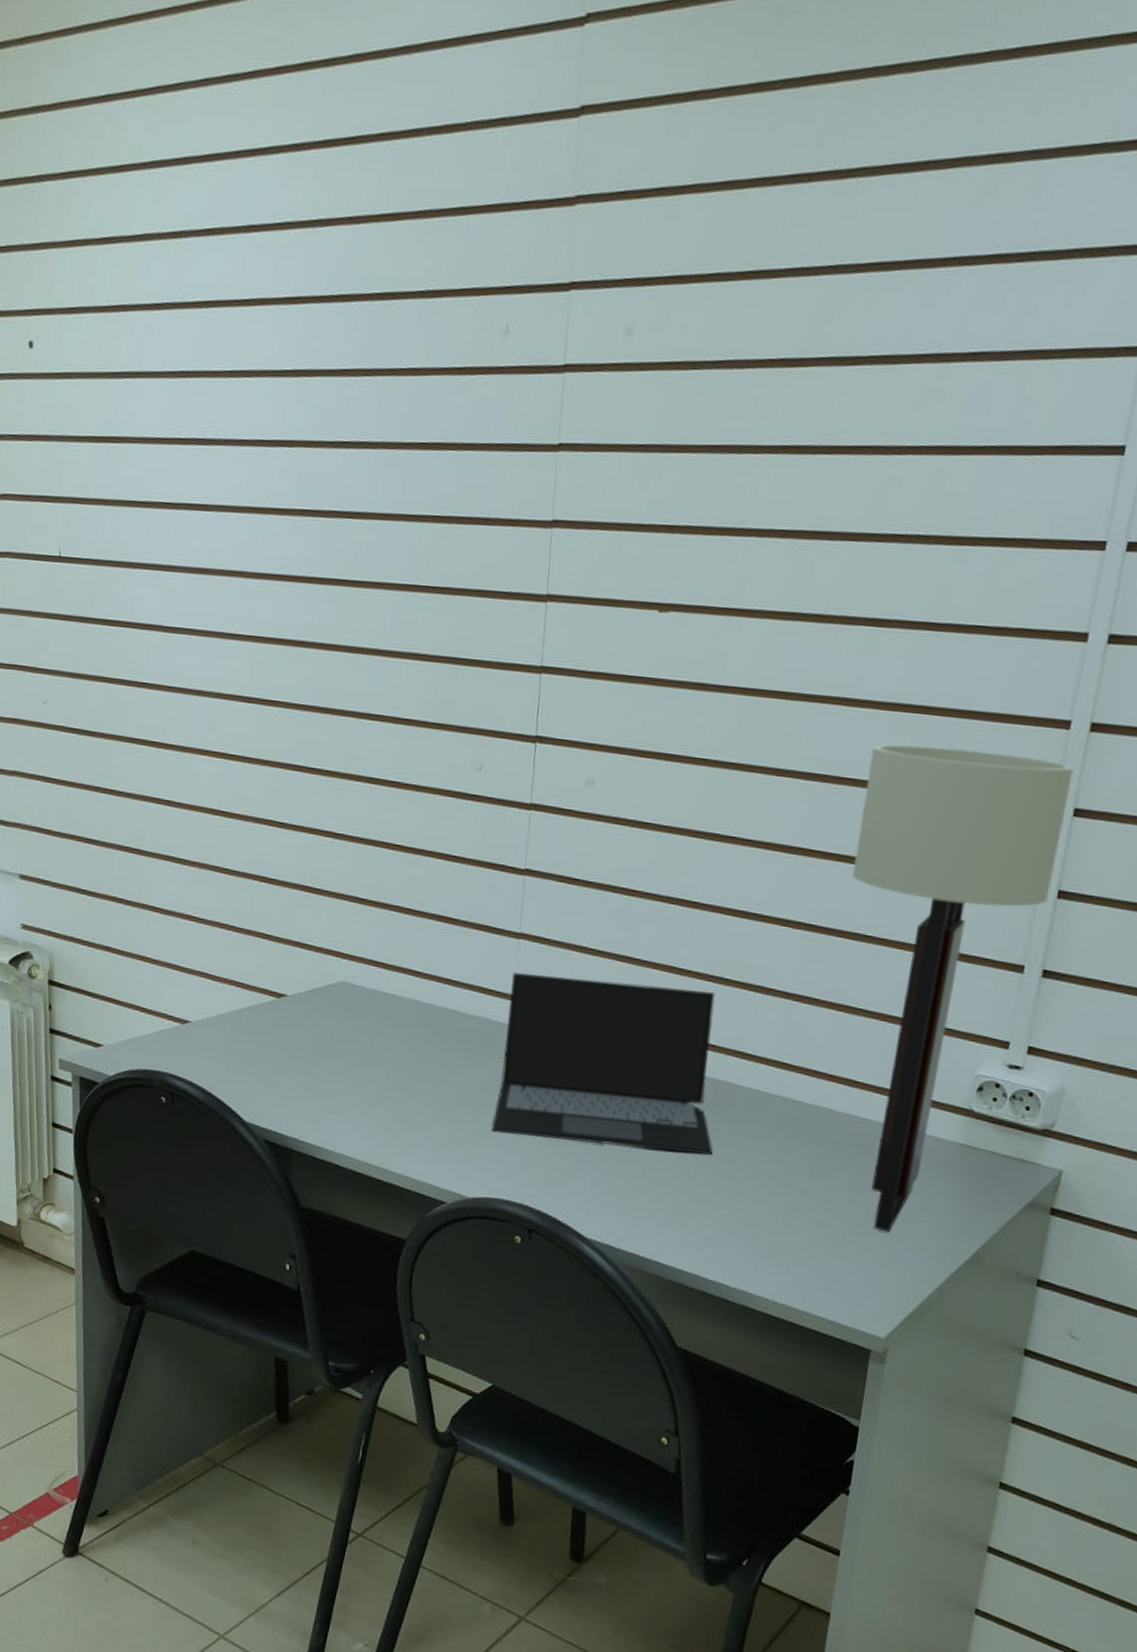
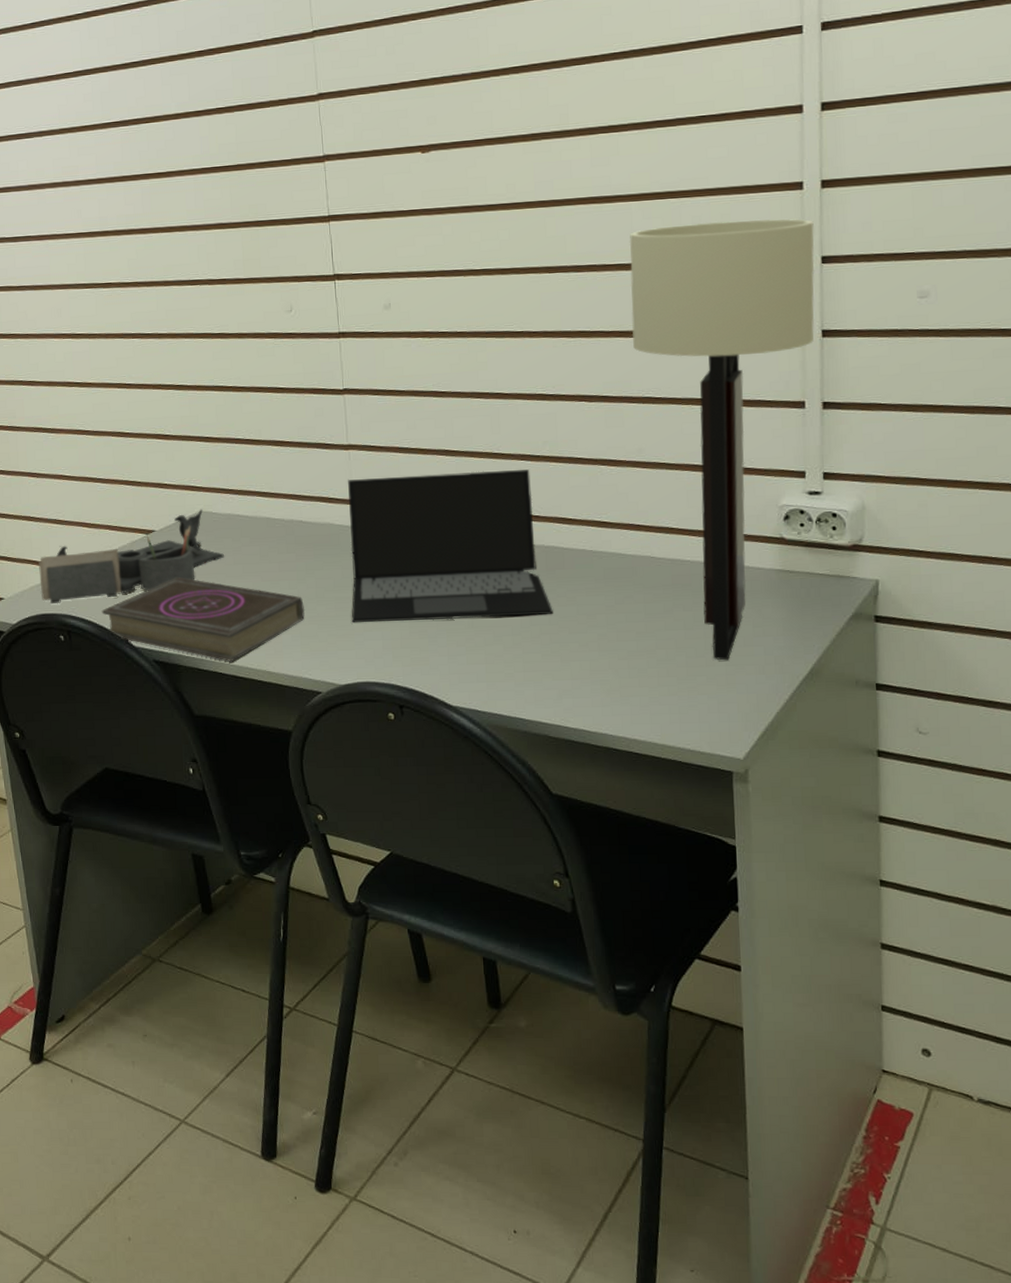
desk organizer: none [146,978,361,1063] -> present [38,509,224,604]
book: none [213,1051,442,1154] -> present [101,576,305,661]

